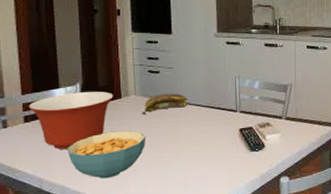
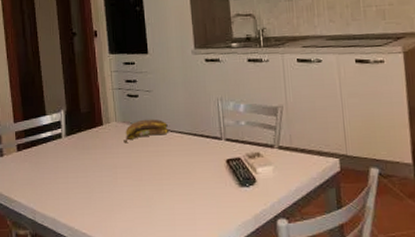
mixing bowl: present [28,92,114,150] -> none [20,118,96,180]
cereal bowl: present [67,130,146,179] -> none [55,160,129,213]

